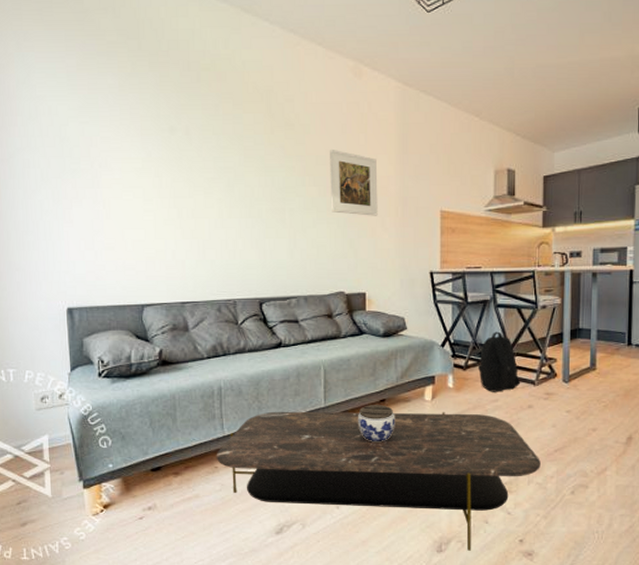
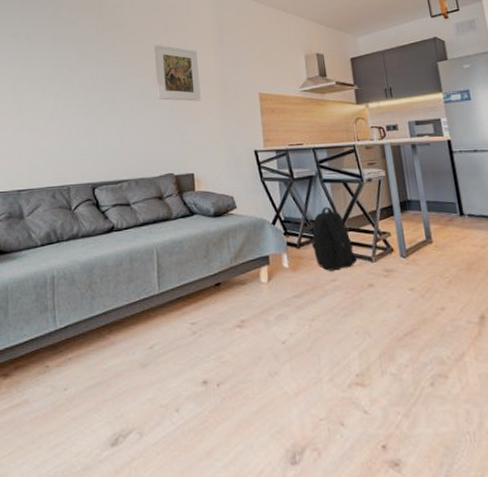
coffee table: present [216,411,541,551] -> none [47,295,392,462]
jar: present [357,405,395,441] -> none [193,289,233,331]

